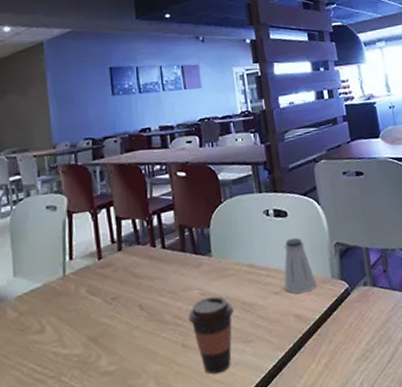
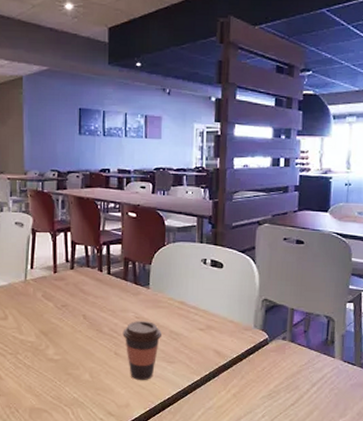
saltshaker: present [283,238,317,294] -> none [209,287,239,335]

